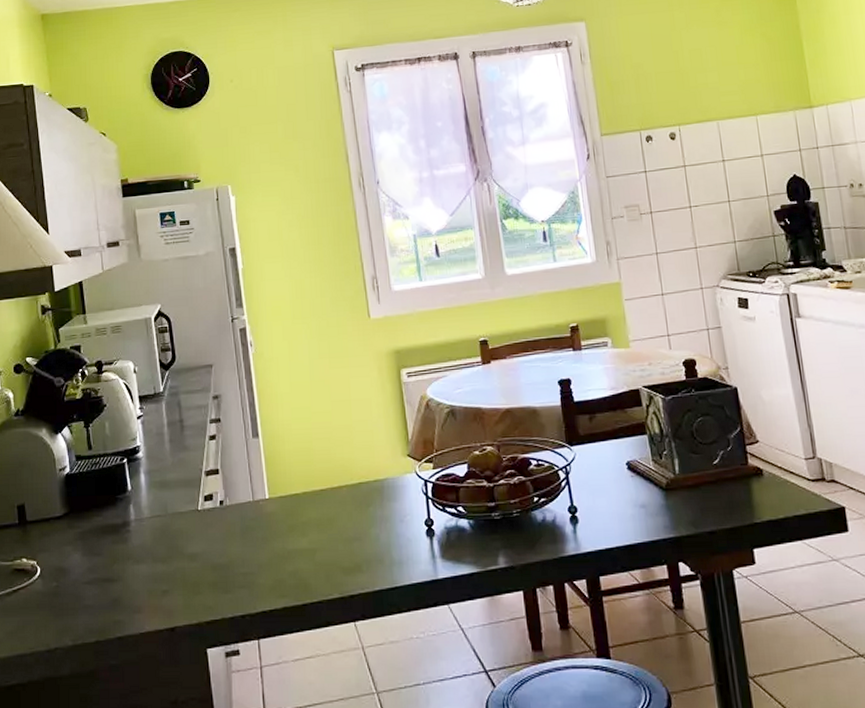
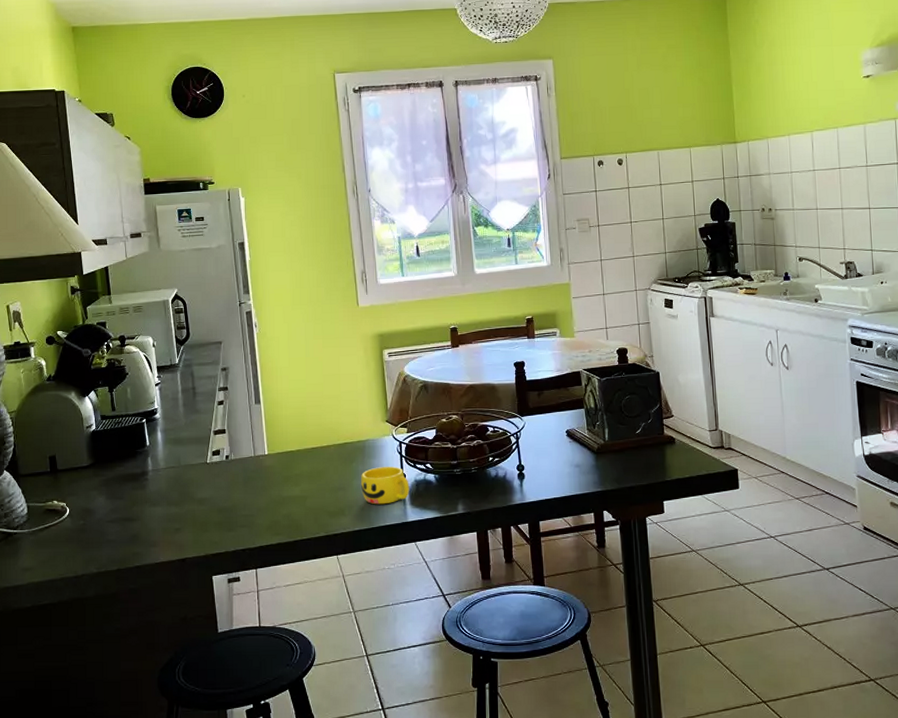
cup: none [379,511,439,558] -> present [360,467,410,505]

